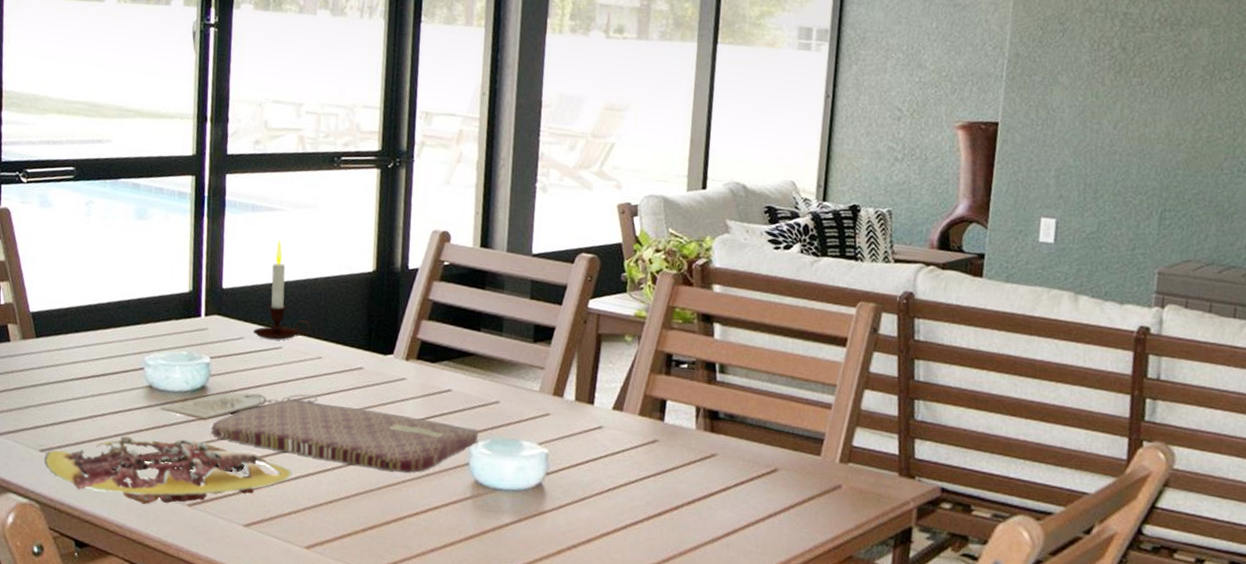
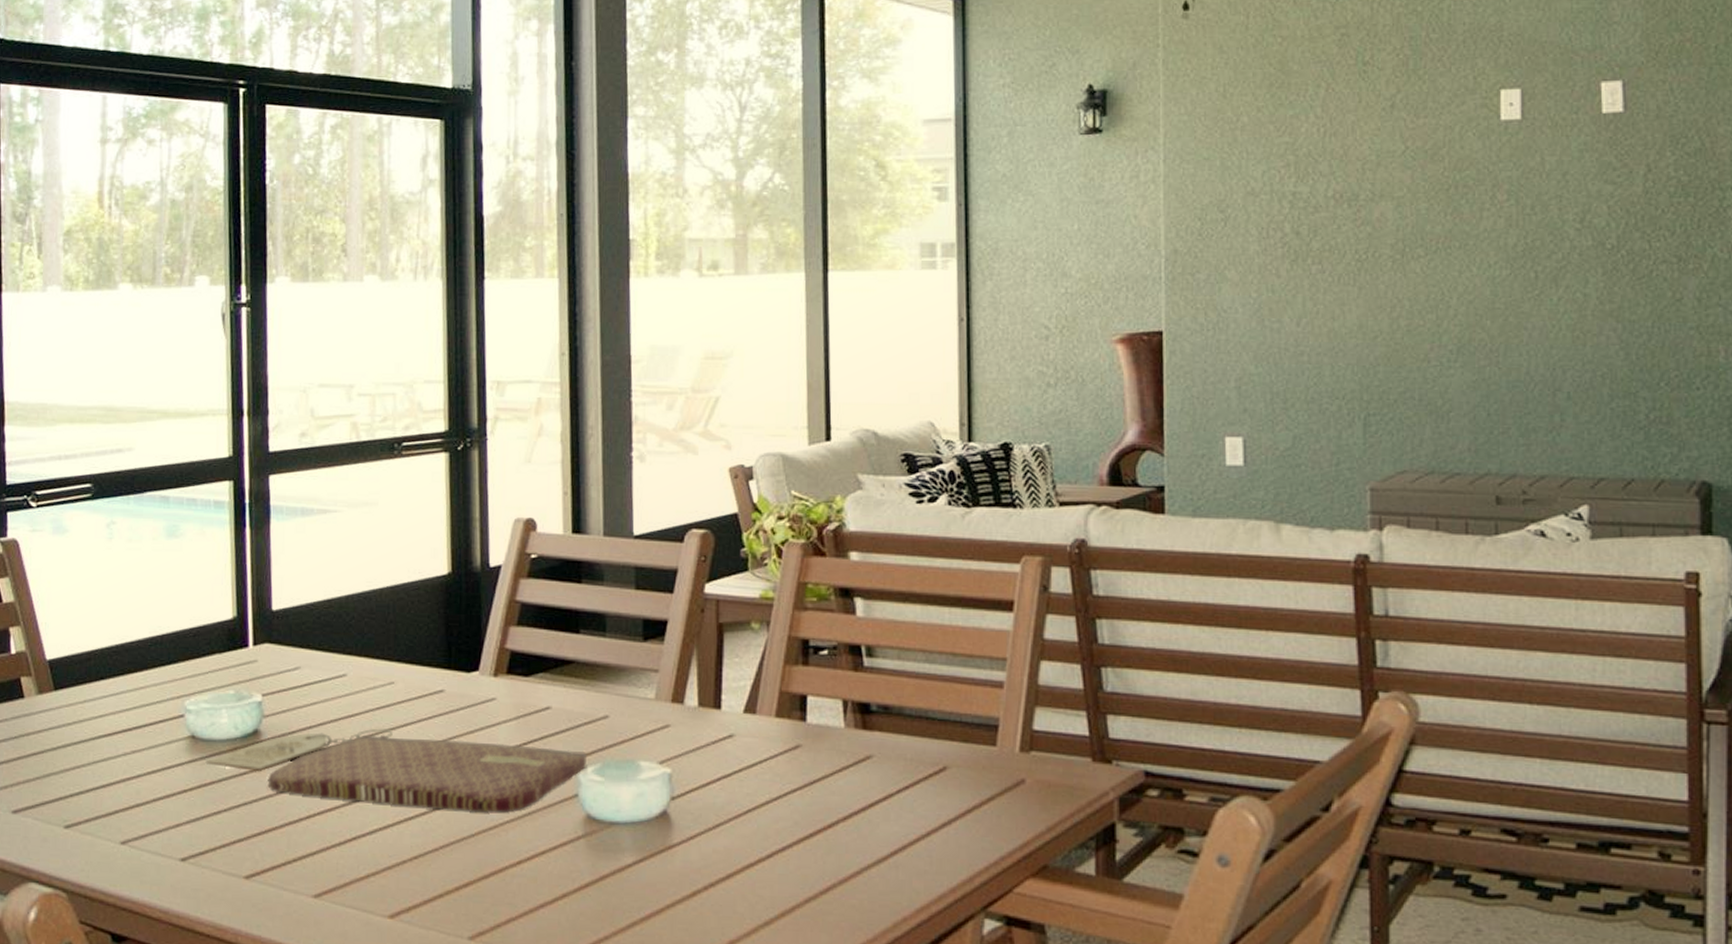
platter: present [43,435,295,505] -> none [69,796,370,882]
candle: present [252,241,311,340] -> none [310,548,380,666]

